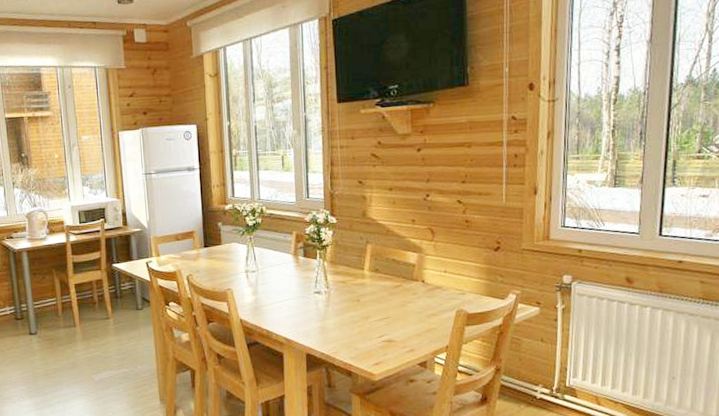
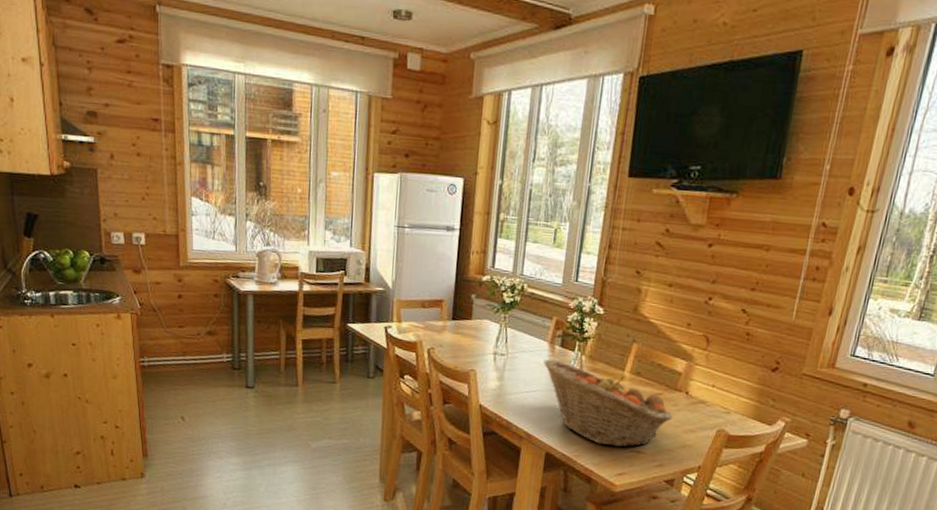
fruit basket: none [291,269,415,340] -> present [544,359,673,448]

